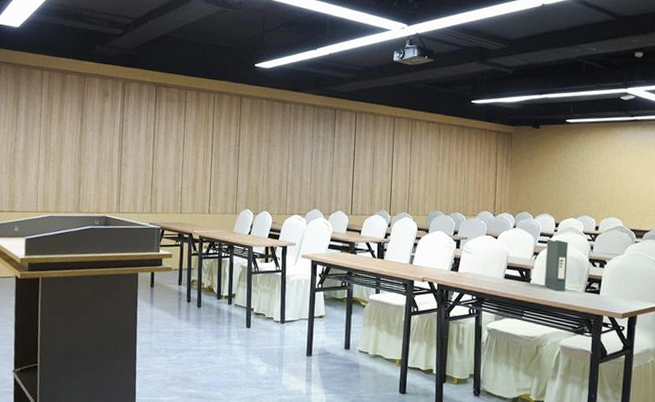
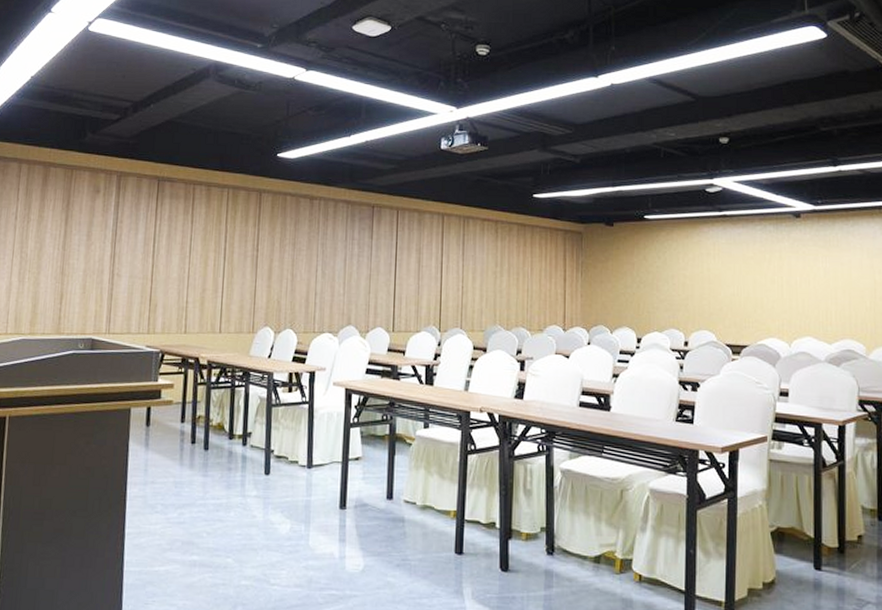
binder: present [544,239,568,292] -> none [627,357,653,422]

